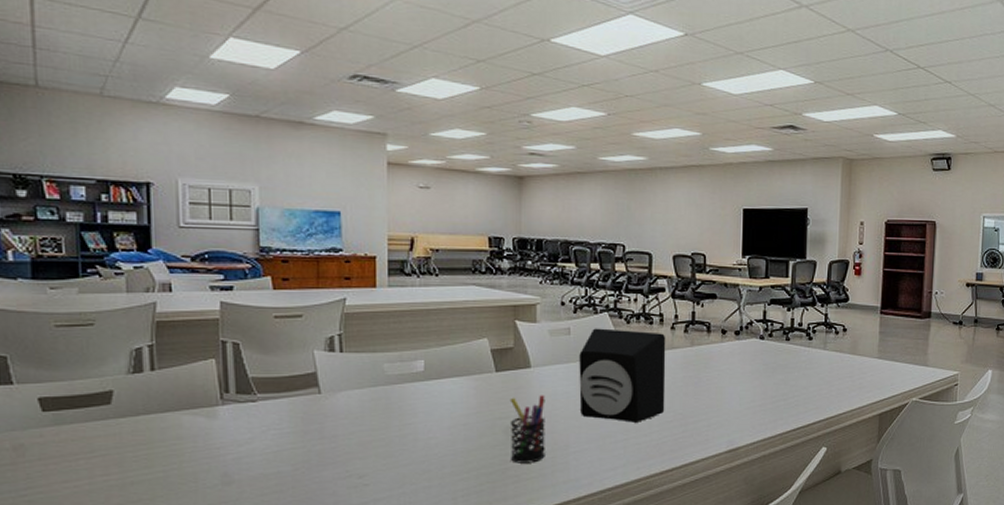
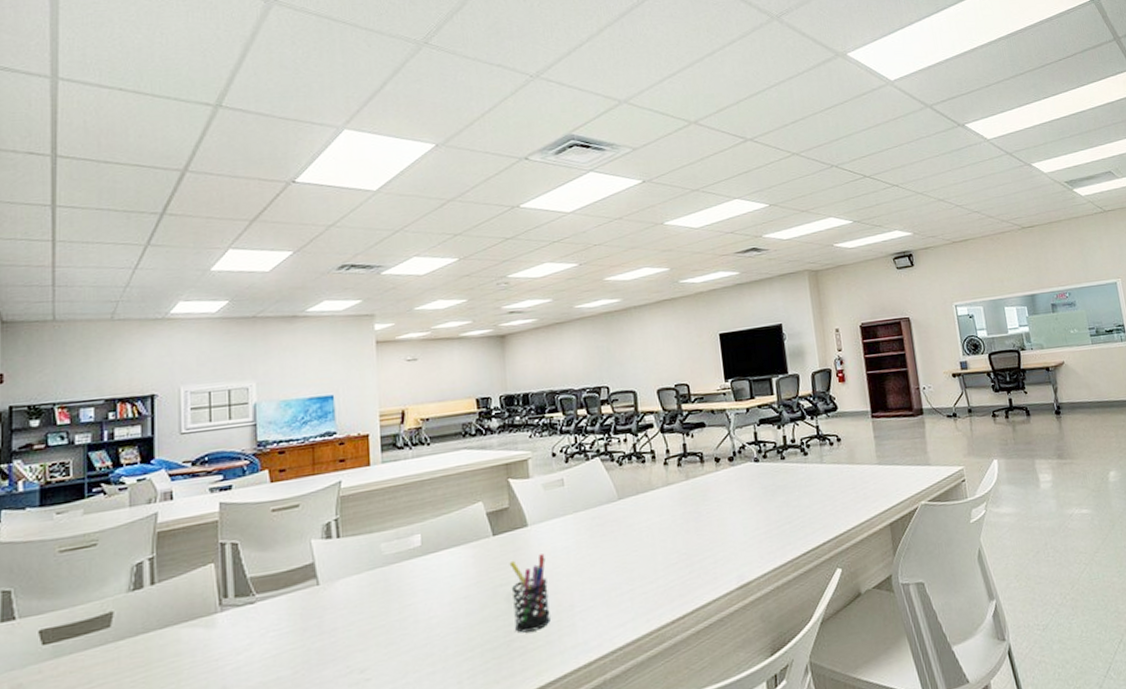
speaker: present [579,328,666,423] -> none [575,470,668,572]

